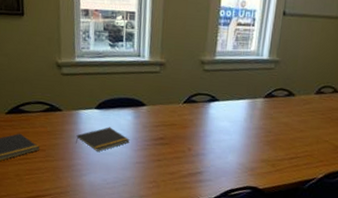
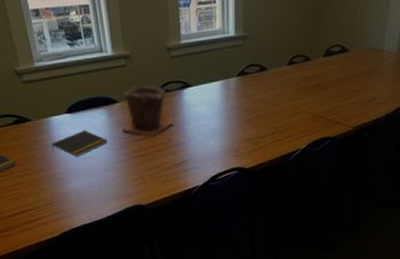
plant pot: none [146,93,195,143] -> present [122,84,173,136]

